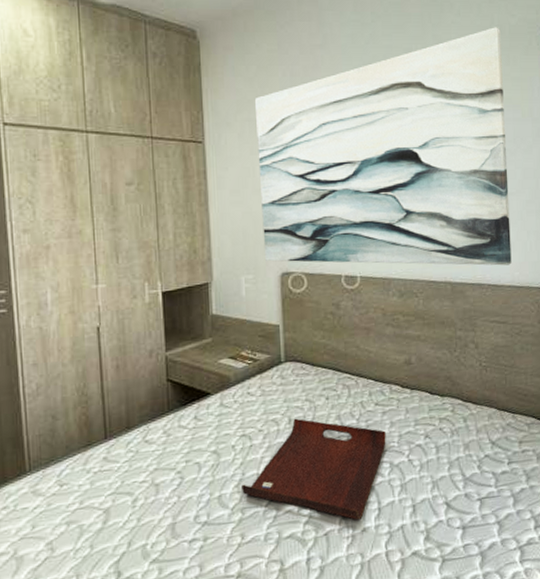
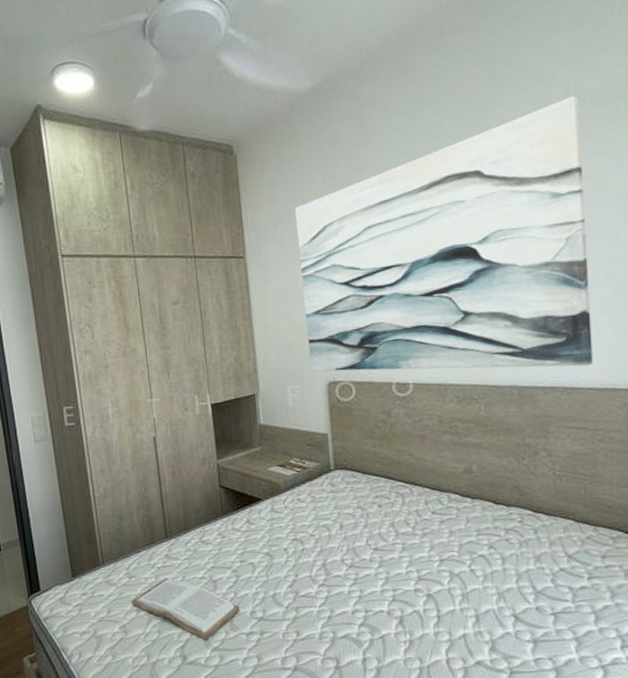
book: none [61,483,184,552] -> present [131,577,241,641]
serving tray: present [240,418,386,520] -> none [294,524,445,626]

